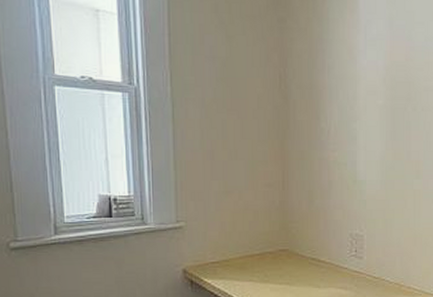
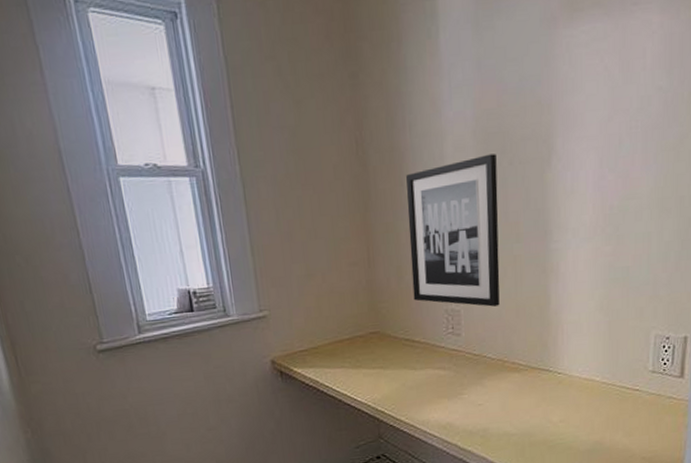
wall art: none [321,100,402,234] -> present [406,154,500,307]

